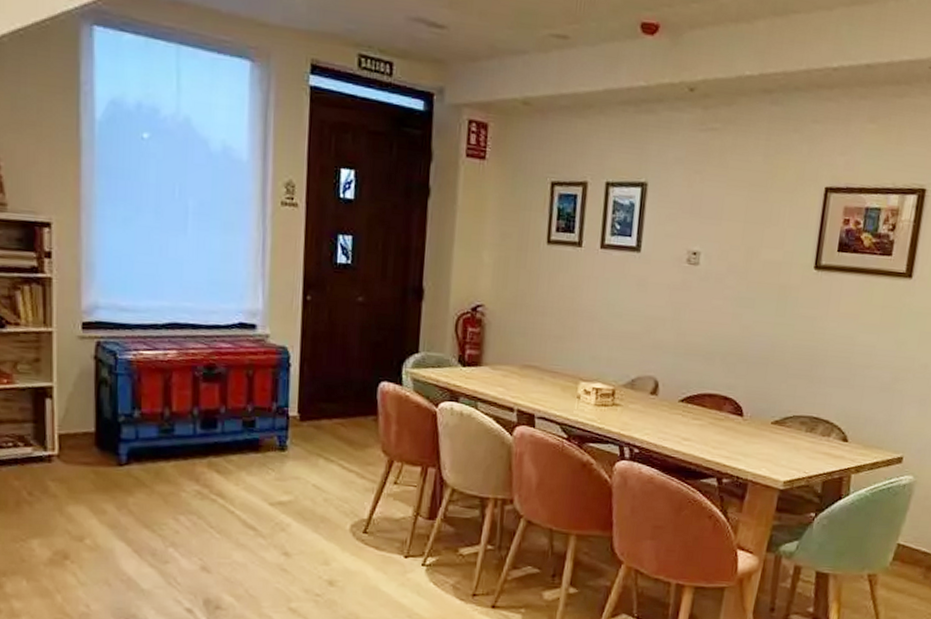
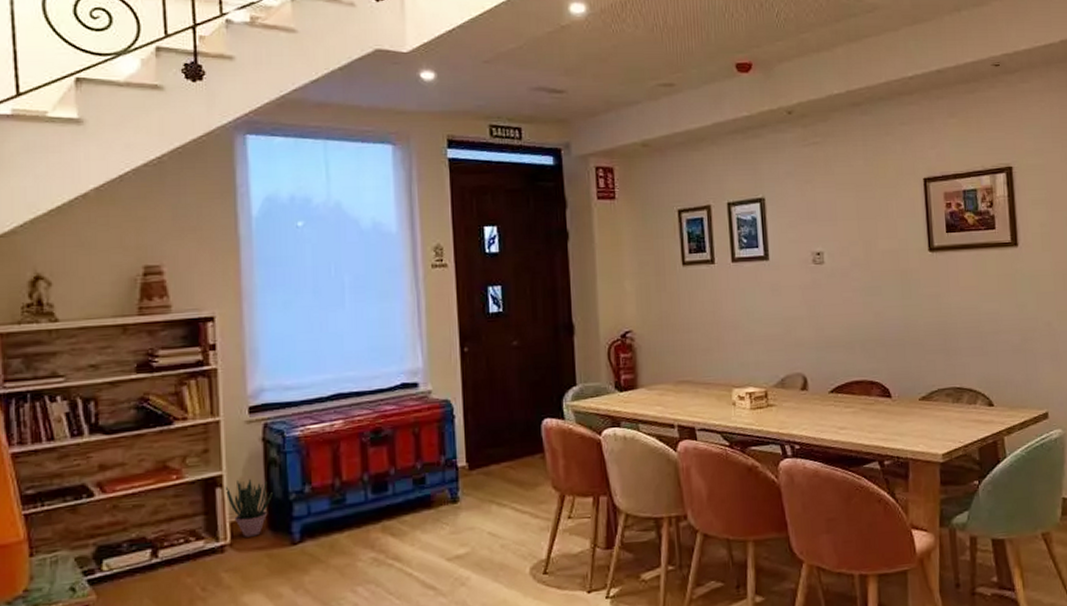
potted plant: none [56,393,102,452] -> present [226,478,272,537]

